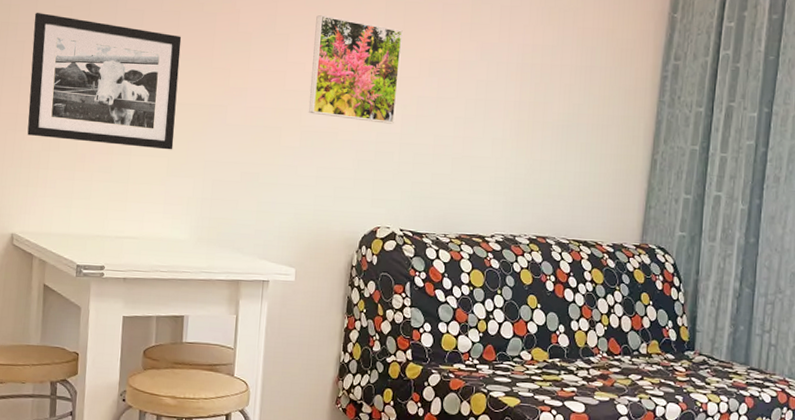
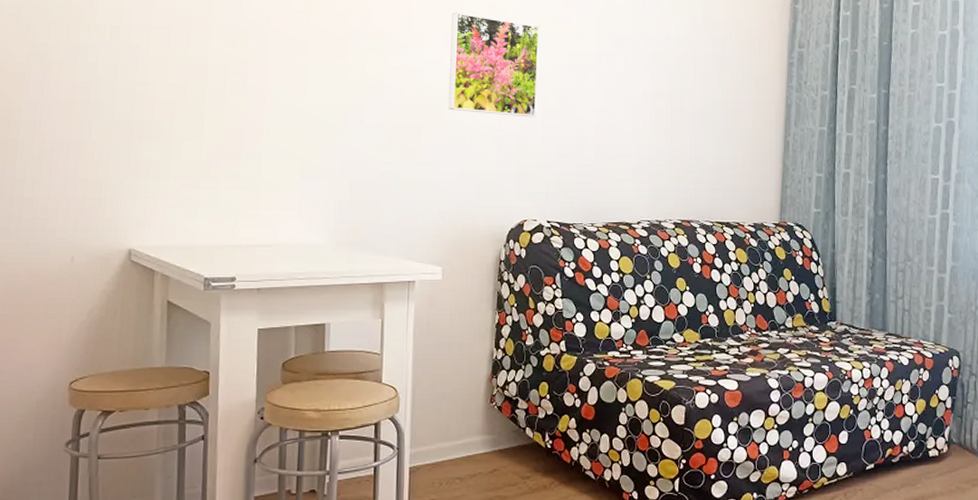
picture frame: present [27,13,182,150] -> none [144,16,312,153]

